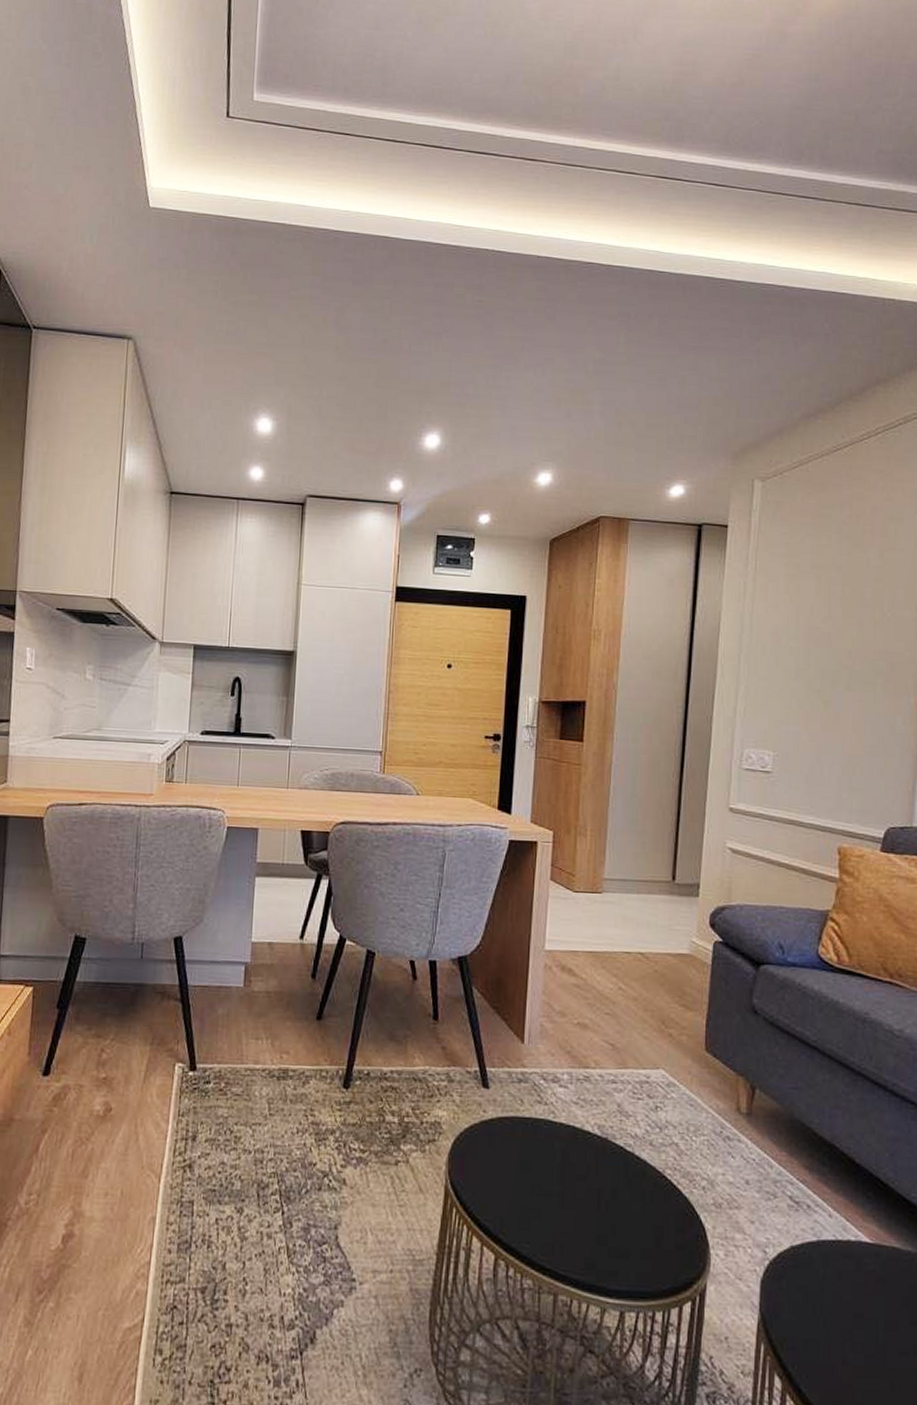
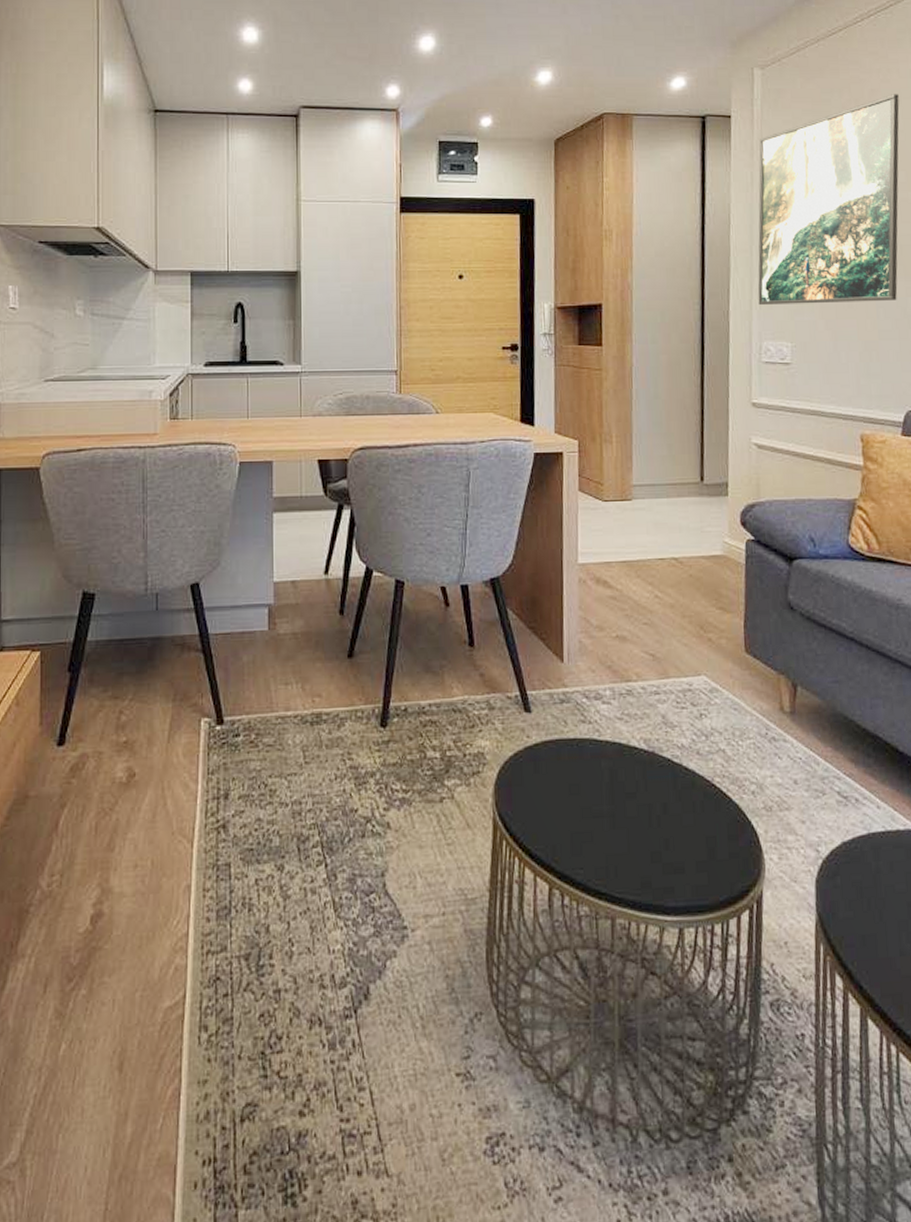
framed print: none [743,512,902,718] -> present [758,94,900,305]

